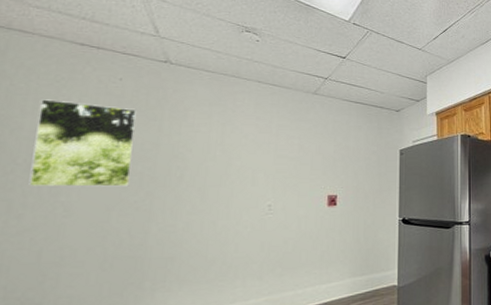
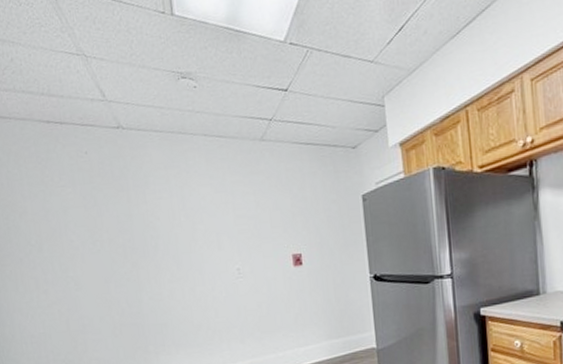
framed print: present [28,99,138,187] -> none [33,181,117,264]

